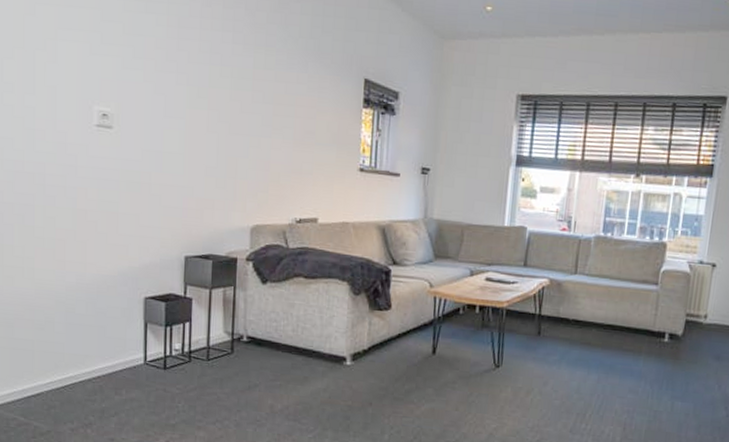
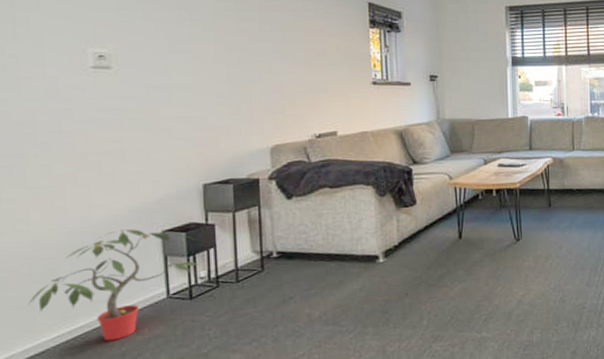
potted plant: none [29,290,175,396] -> present [28,229,200,341]

